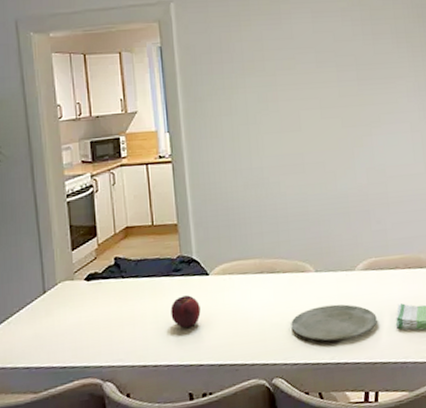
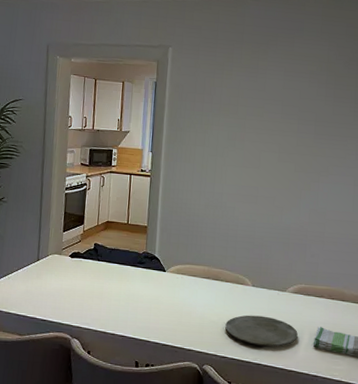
fruit: present [170,295,201,328] -> none [131,284,155,310]

